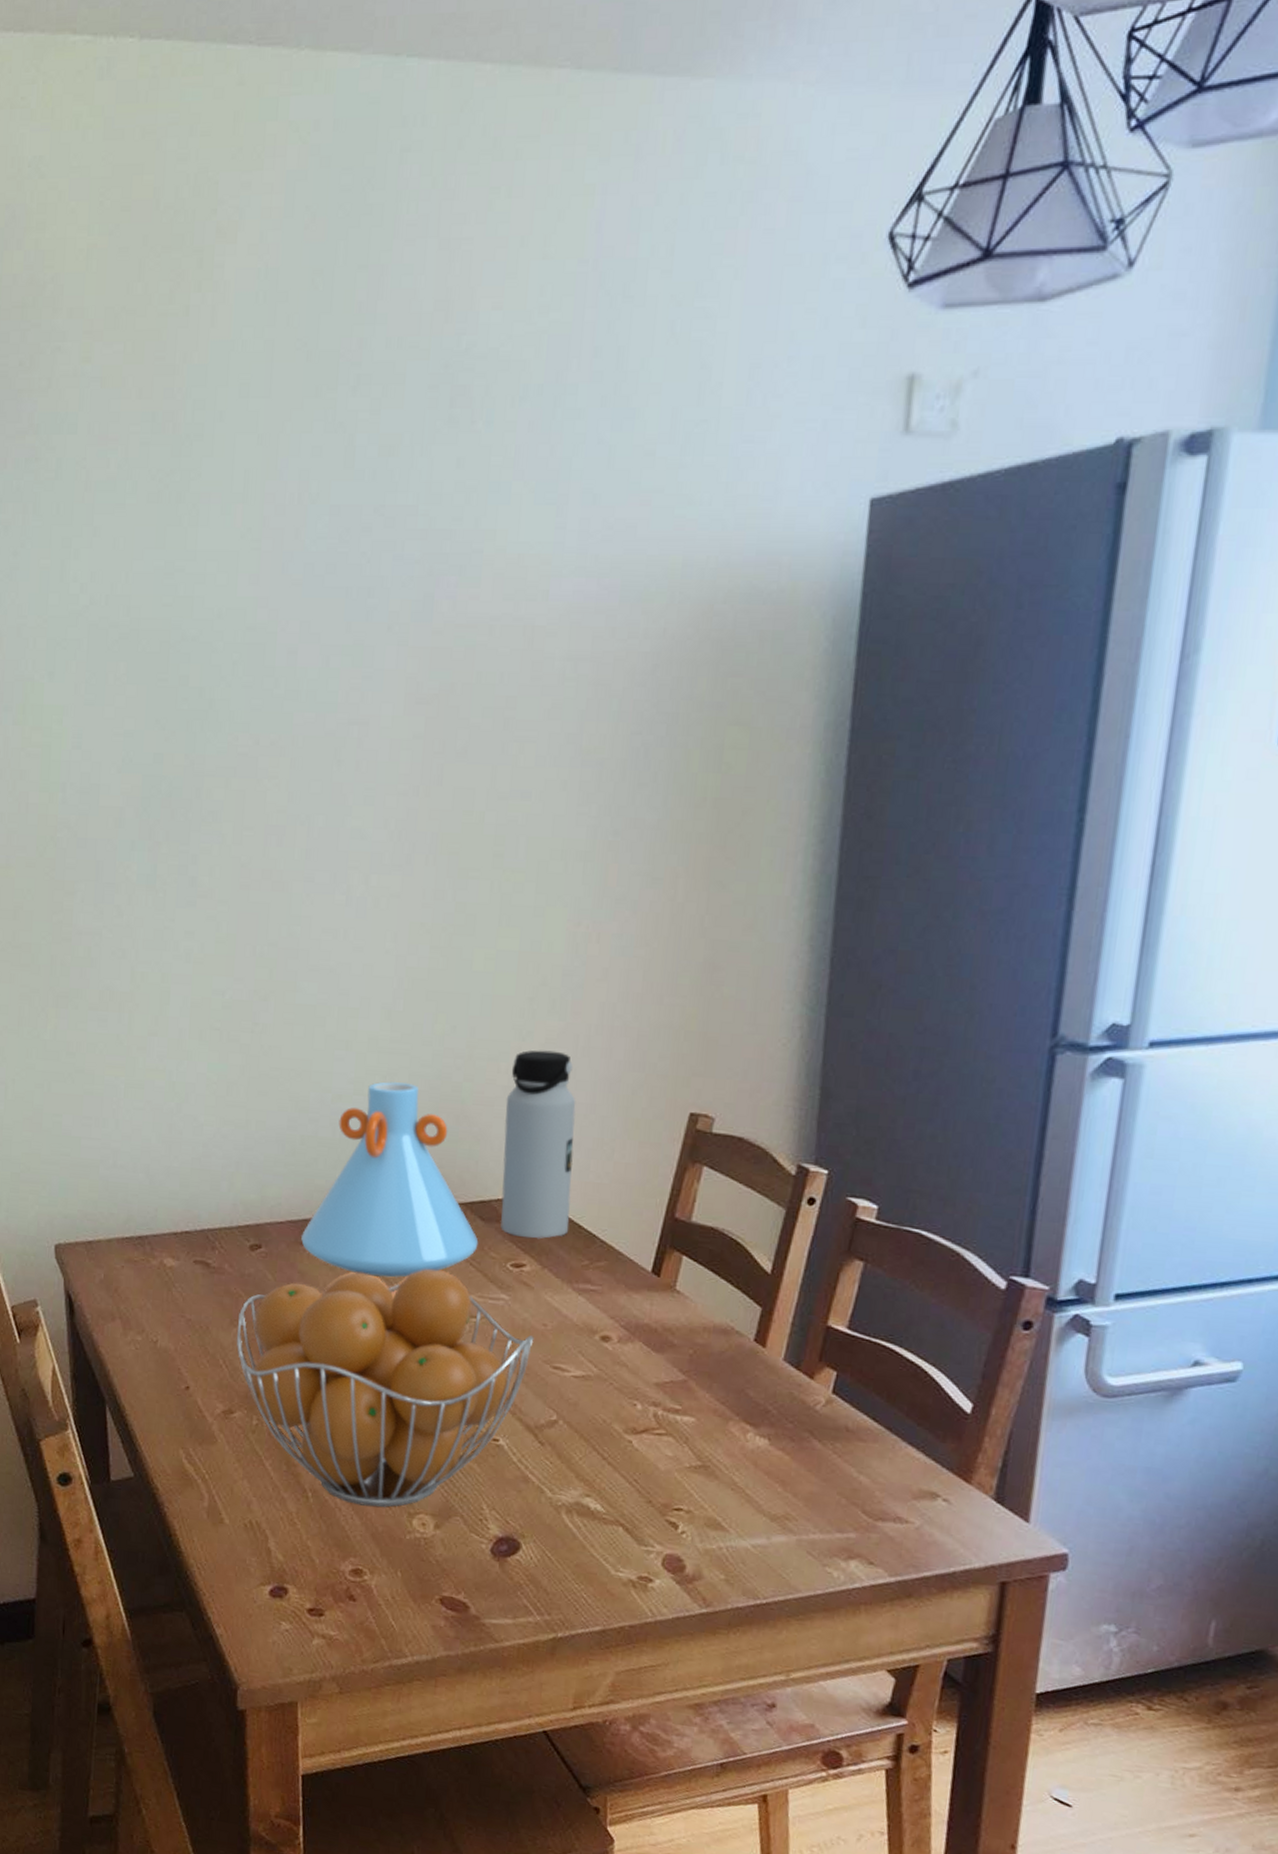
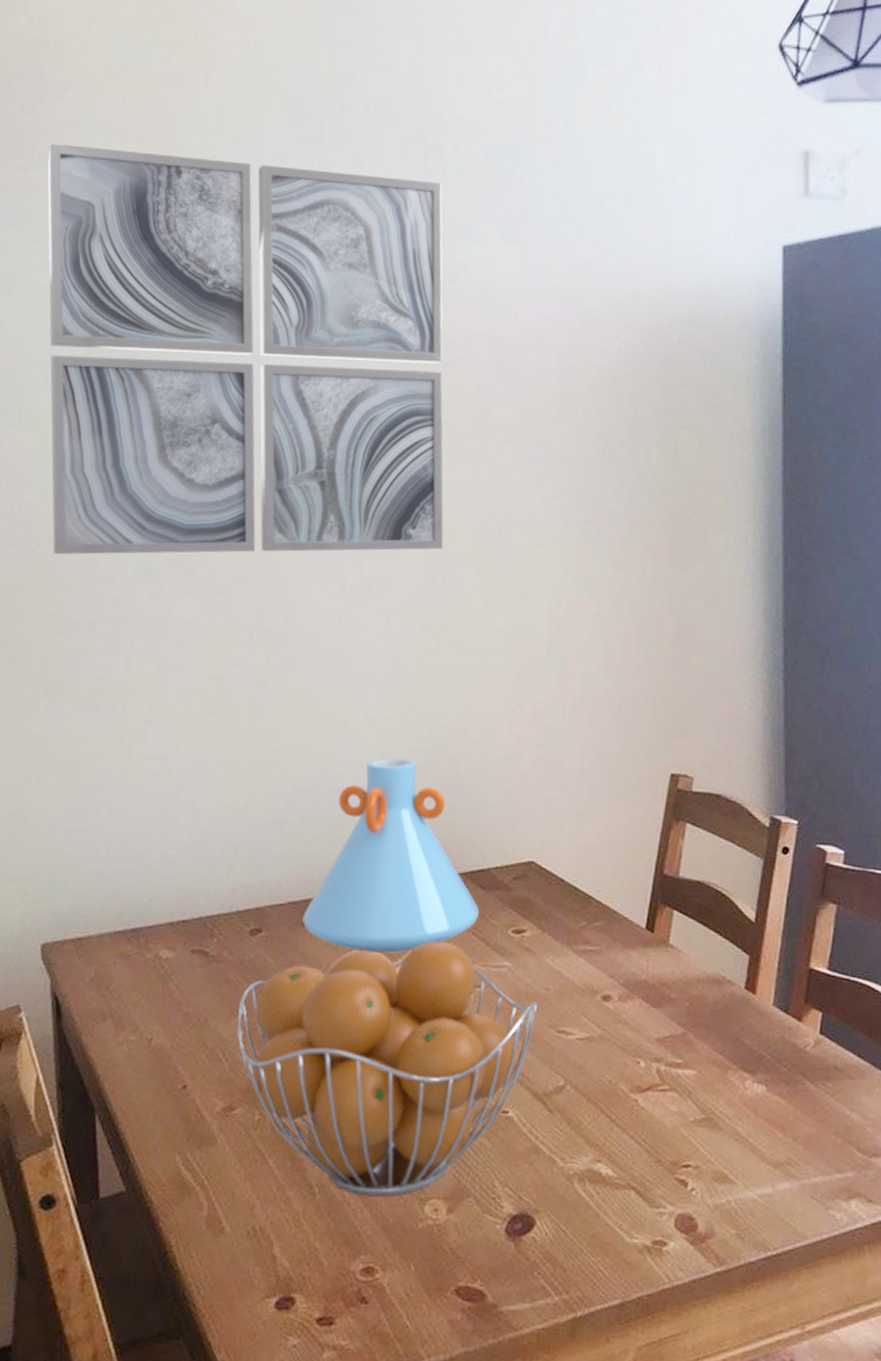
wall art: none [46,403,470,861] -> present [47,143,444,555]
water bottle: present [501,1050,576,1239] -> none [499,721,567,904]

